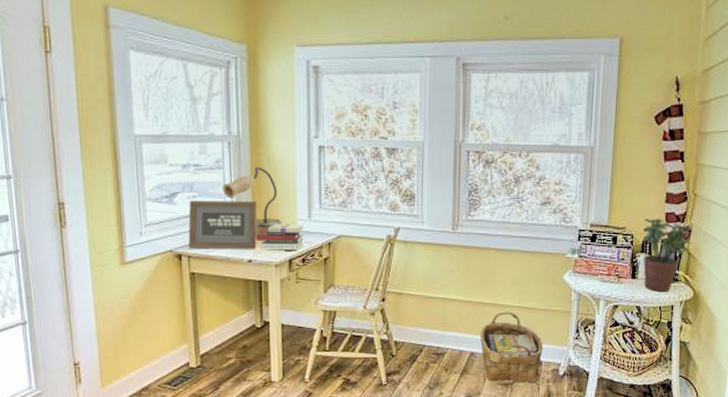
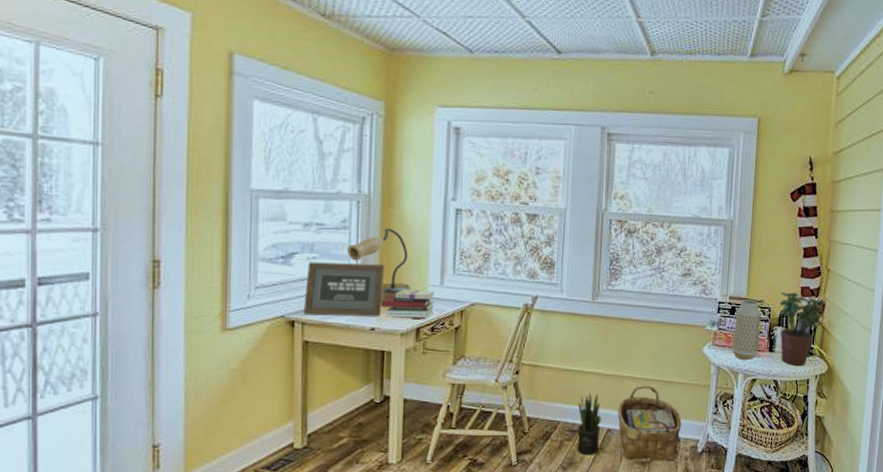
potted plant: none [441,319,464,377] -> present [577,393,601,456]
vase: none [592,227,623,288] -> present [731,299,761,361]

